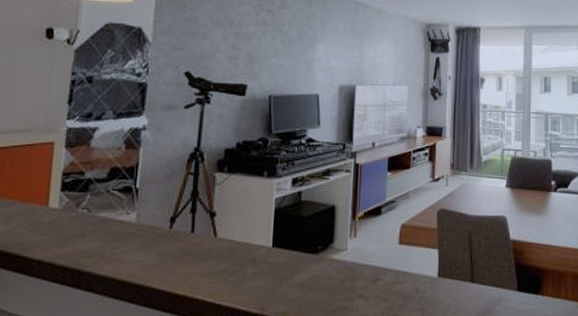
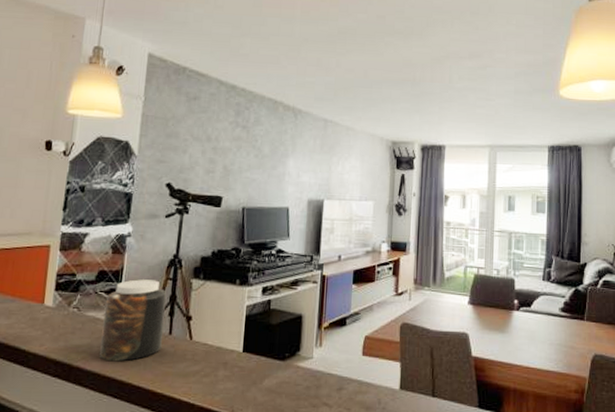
jar: none [114,175,187,265] -> present [100,279,166,362]

